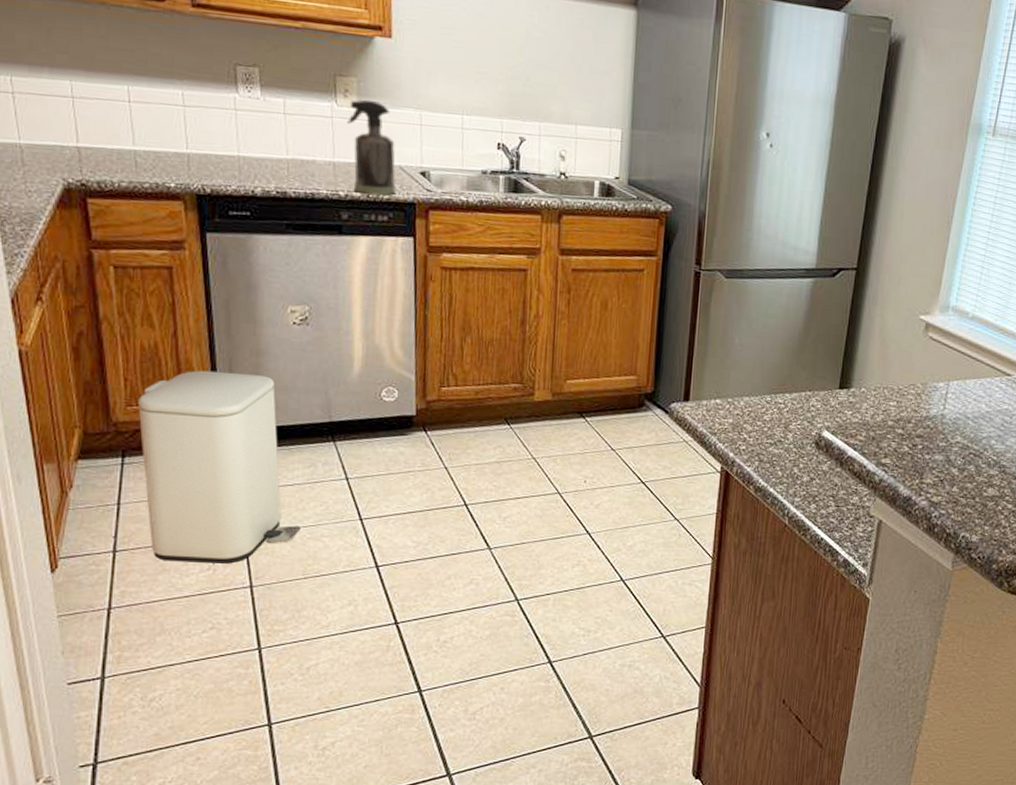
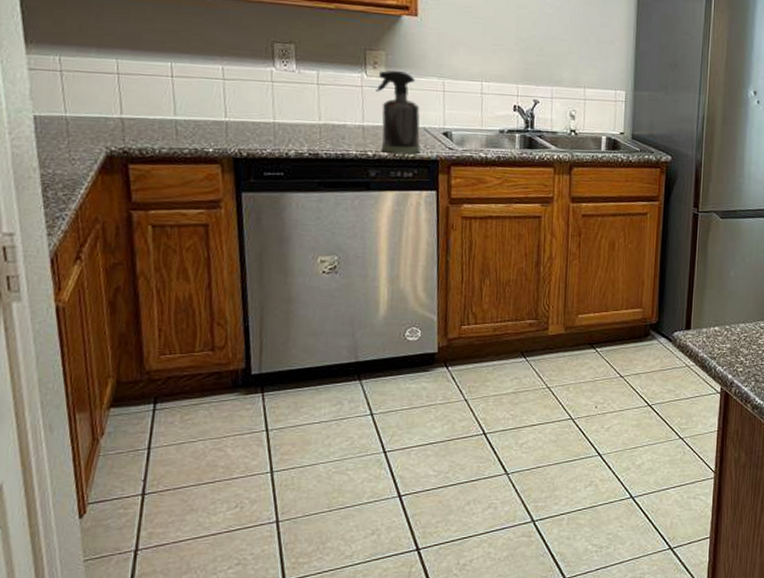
pedal bin: present [136,370,302,564] -> none [170,318,328,501]

